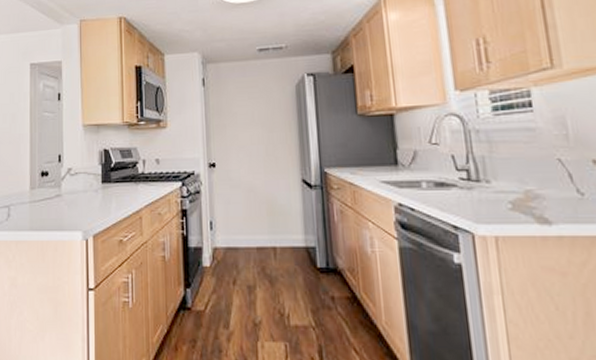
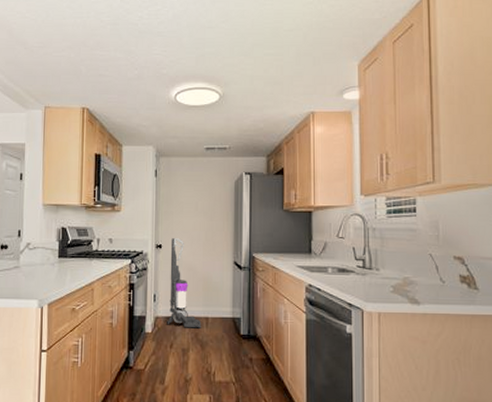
vacuum cleaner: none [225,155,269,261] -> present [167,238,202,329]

